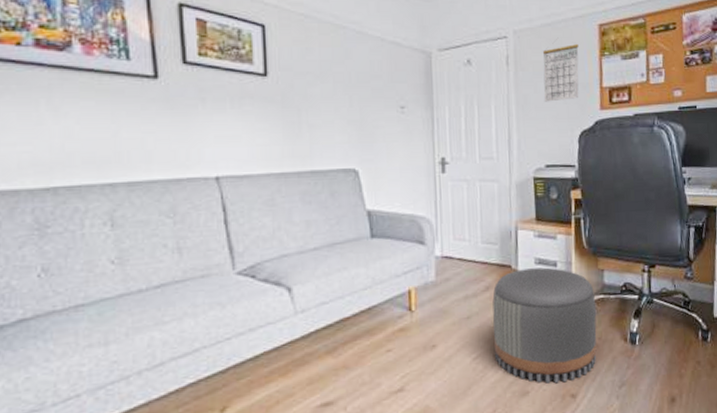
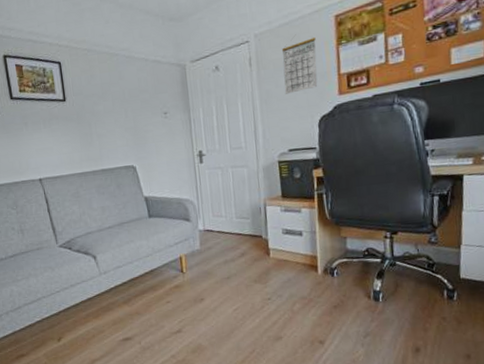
pouf: present [492,267,597,384] -> none [247,236,342,332]

